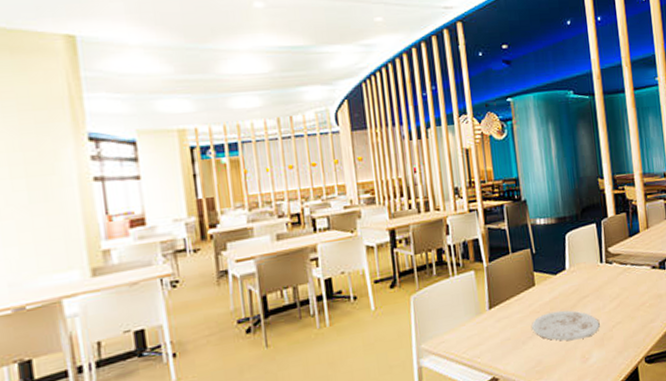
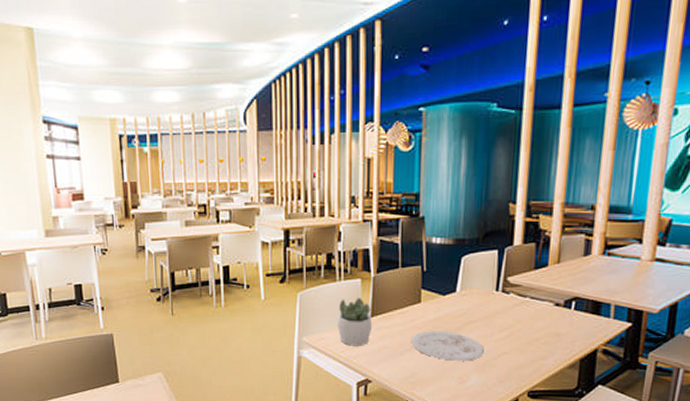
succulent plant: none [455,290,493,345] -> present [337,298,373,346]

